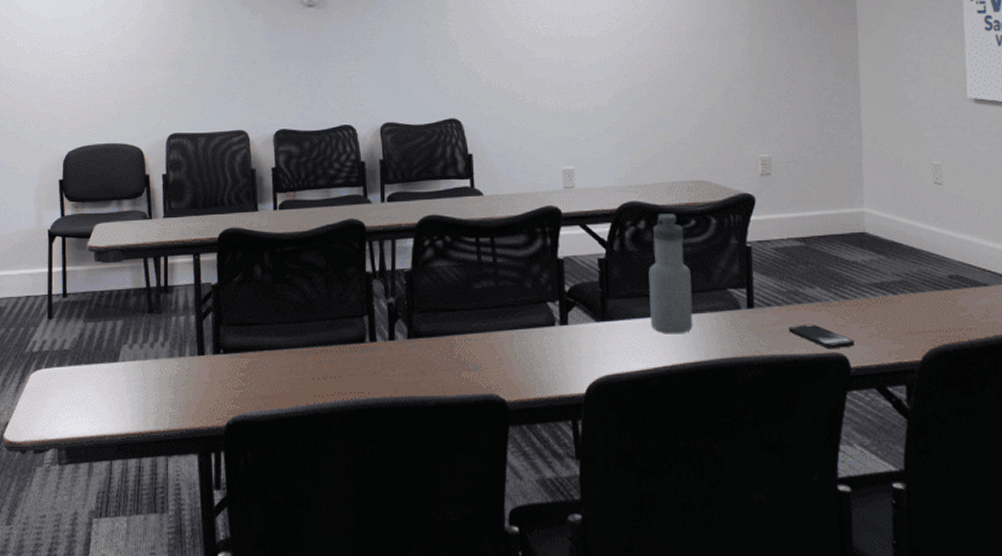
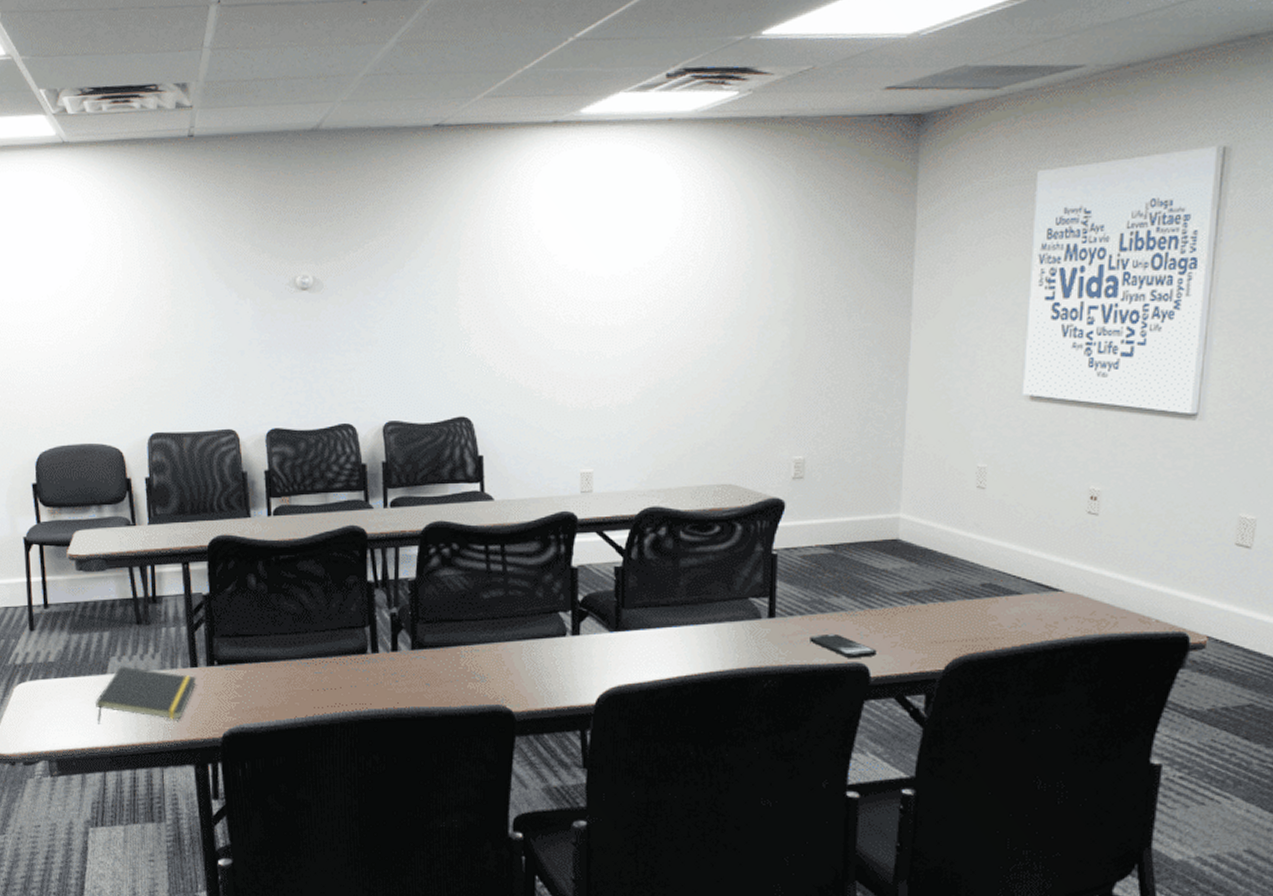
notepad: none [105,354,203,412] -> present [94,666,197,724]
water bottle: present [648,214,693,334] -> none [667,520,711,644]

